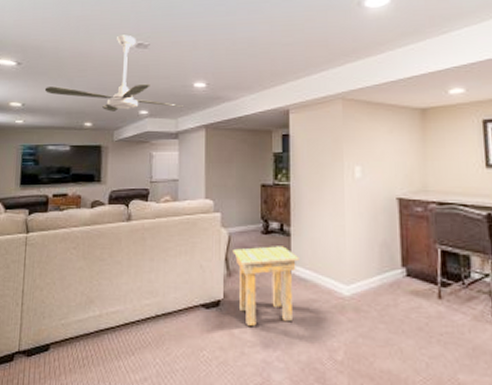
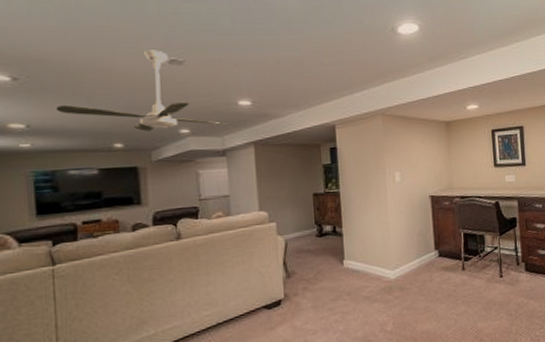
side table: present [232,246,299,326] -> none [290,245,352,317]

